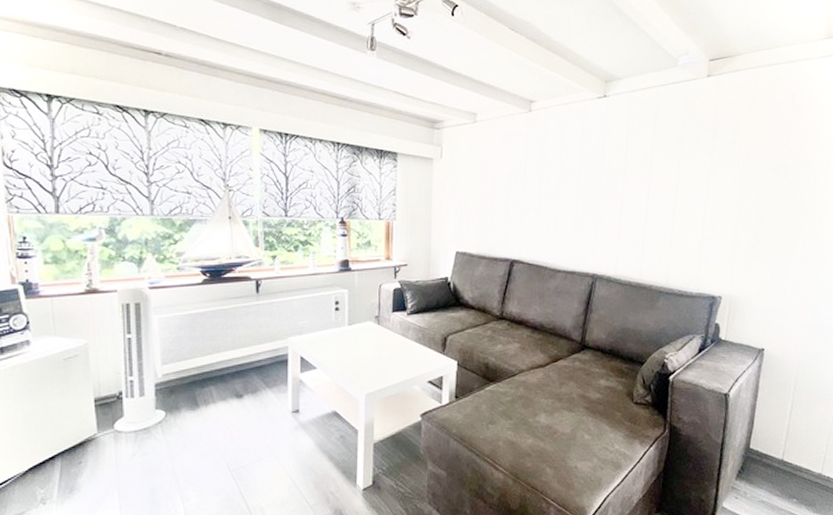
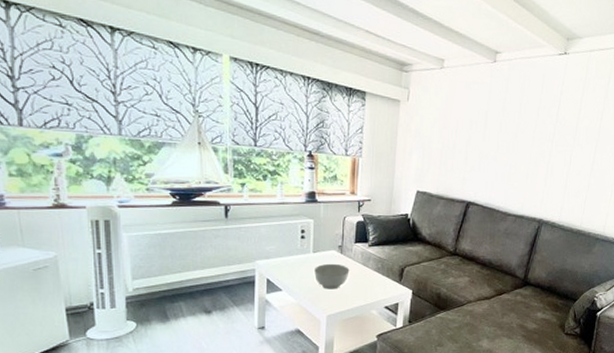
bowl: none [350,335,388,365] -> present [314,263,350,289]

